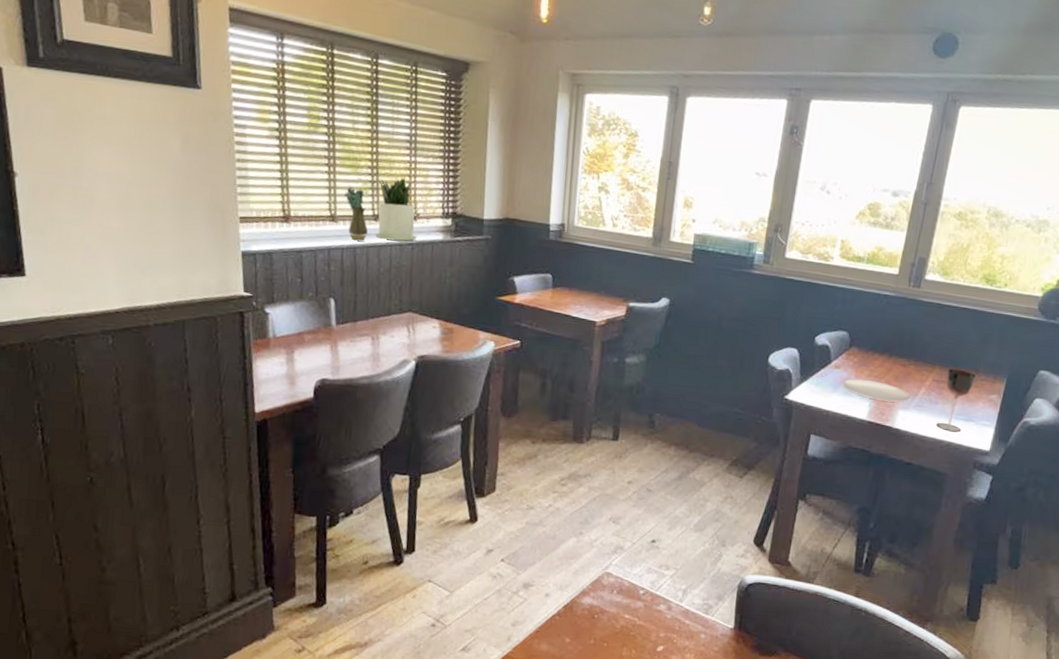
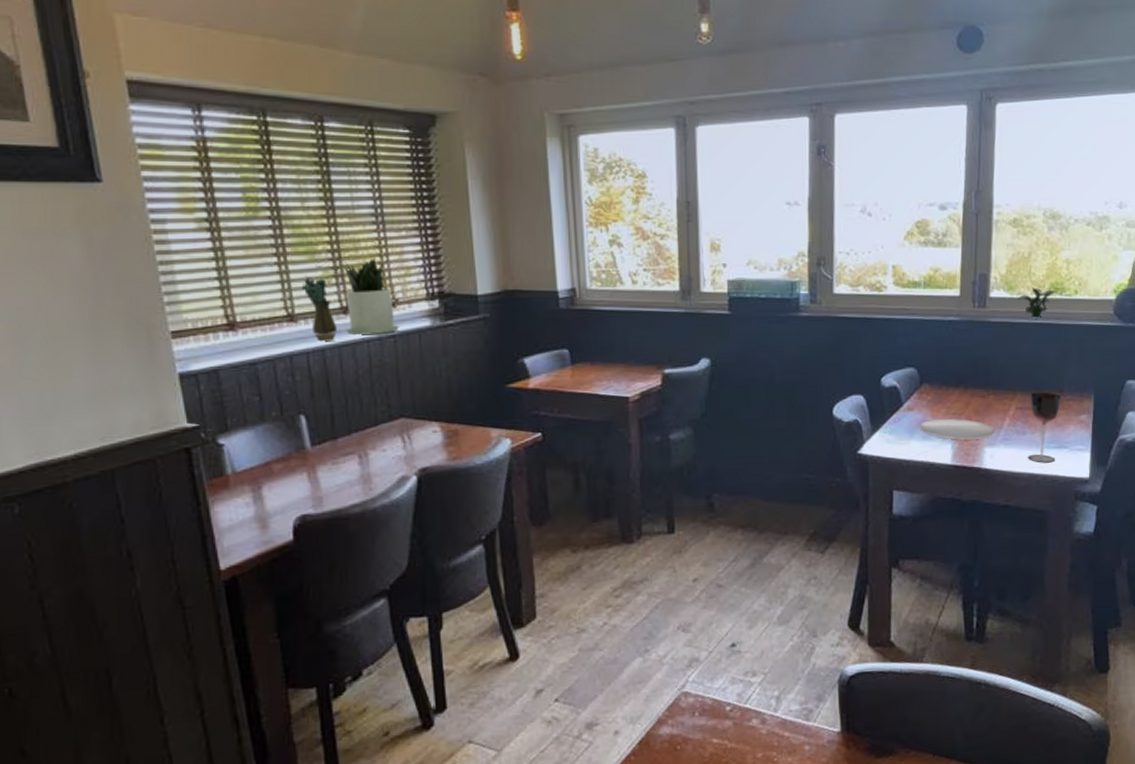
succulent plant: none [951,275,988,303] -> present [1018,287,1057,318]

